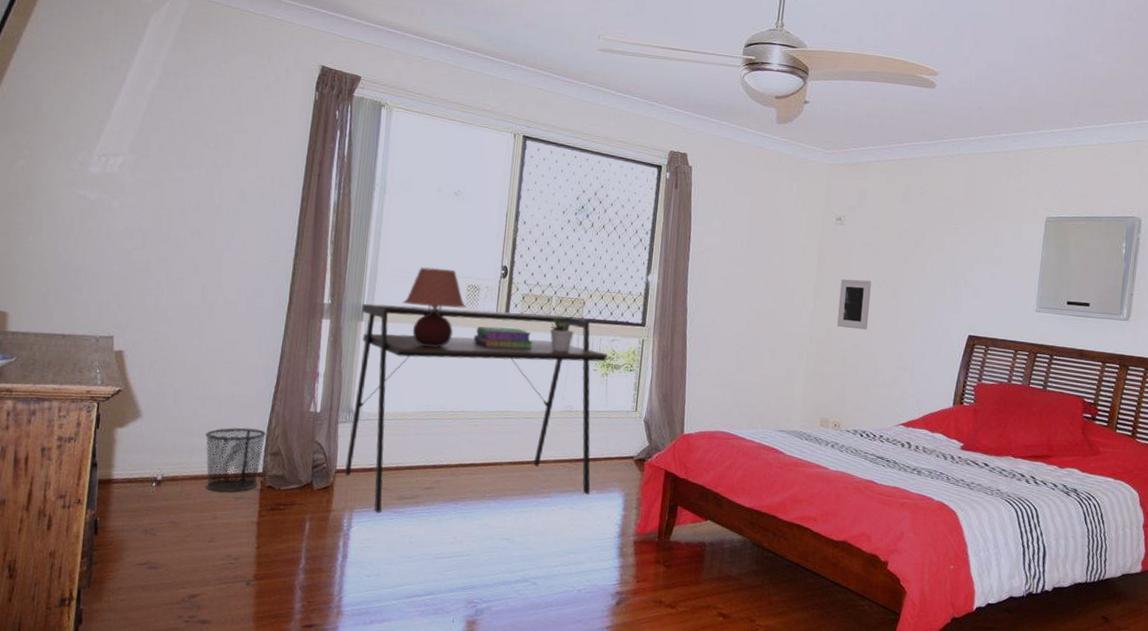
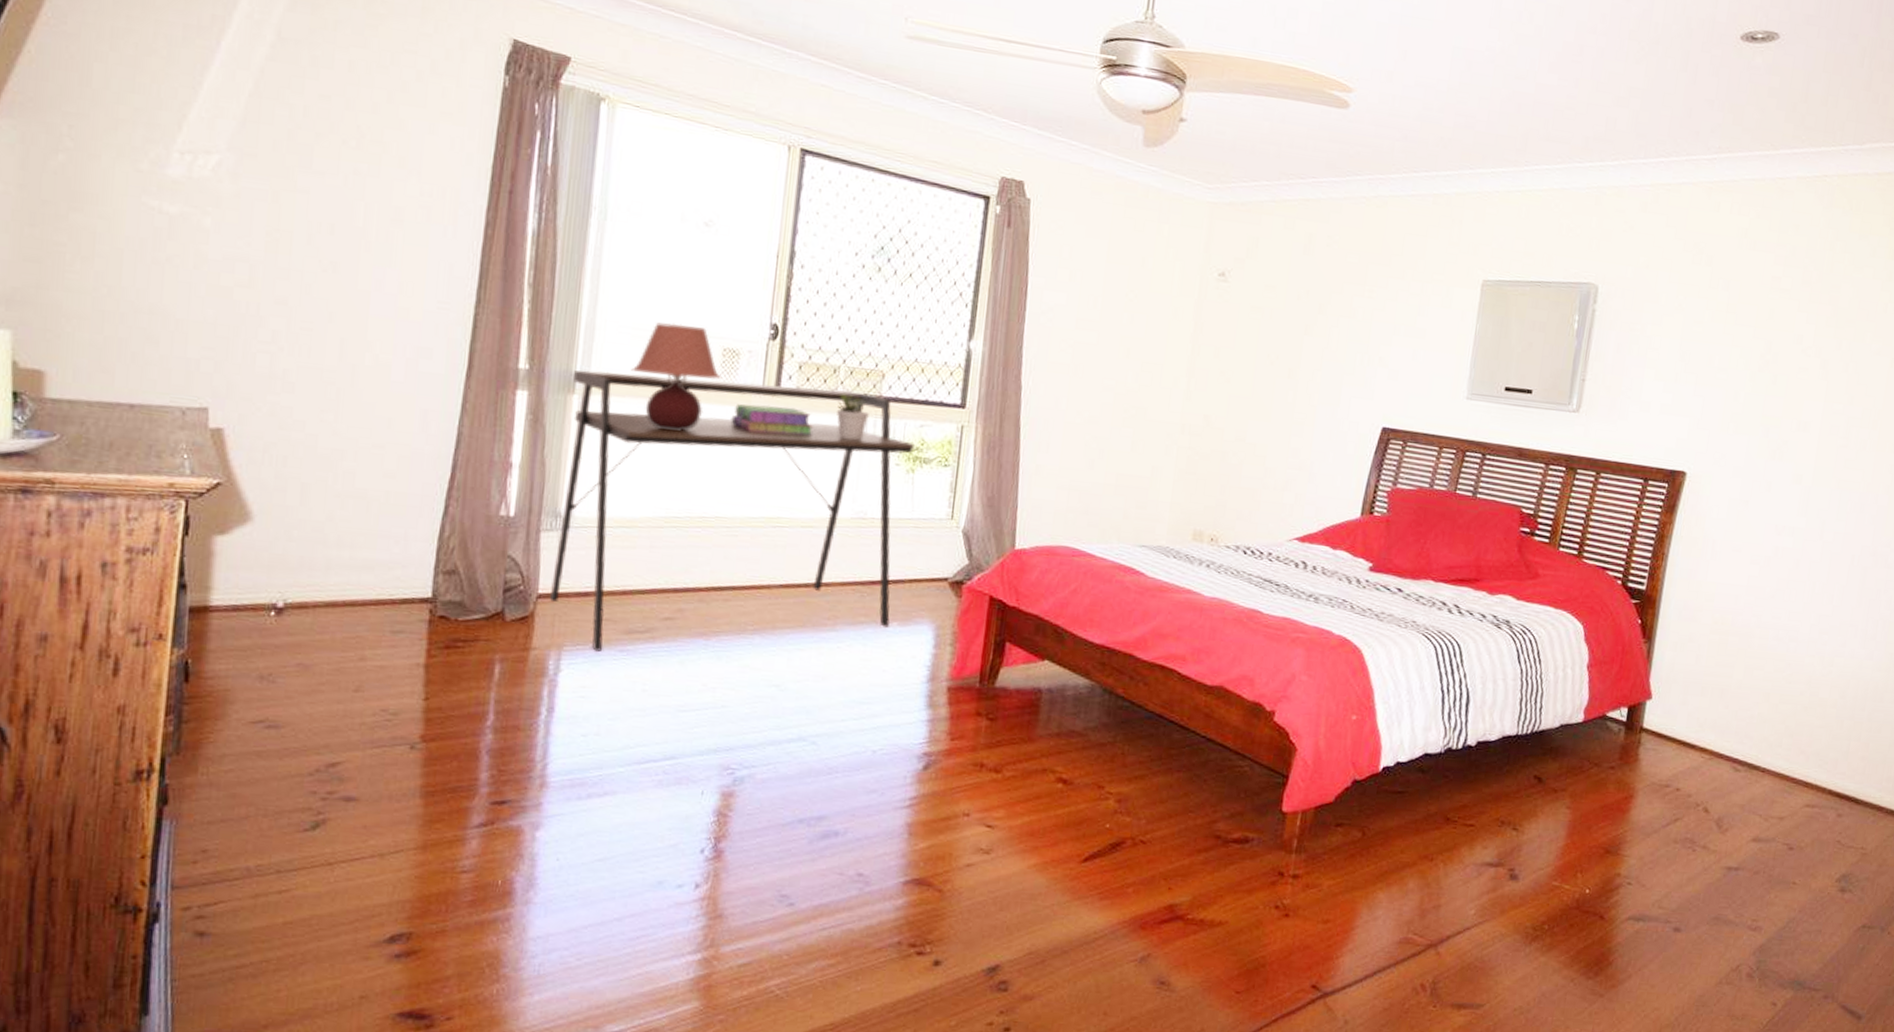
waste bin: present [205,427,266,493] -> none [347,536,437,625]
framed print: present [837,279,872,330] -> none [1217,352,1262,419]

